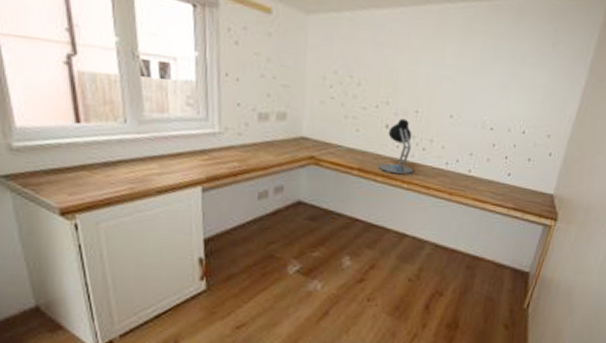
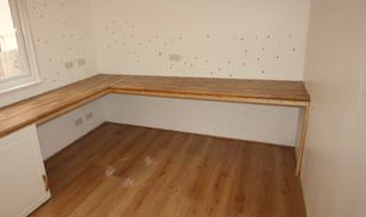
desk lamp: present [379,118,414,175] -> none [159,45,187,88]

